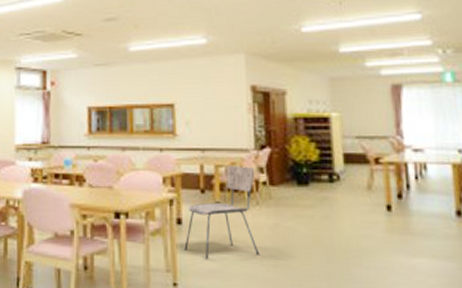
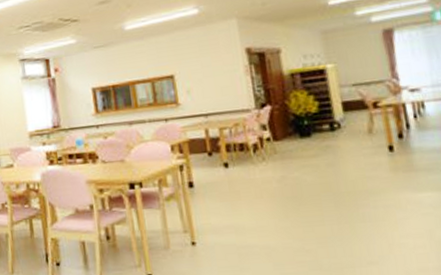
dining chair: present [184,166,260,259] -> none [198,125,271,217]

